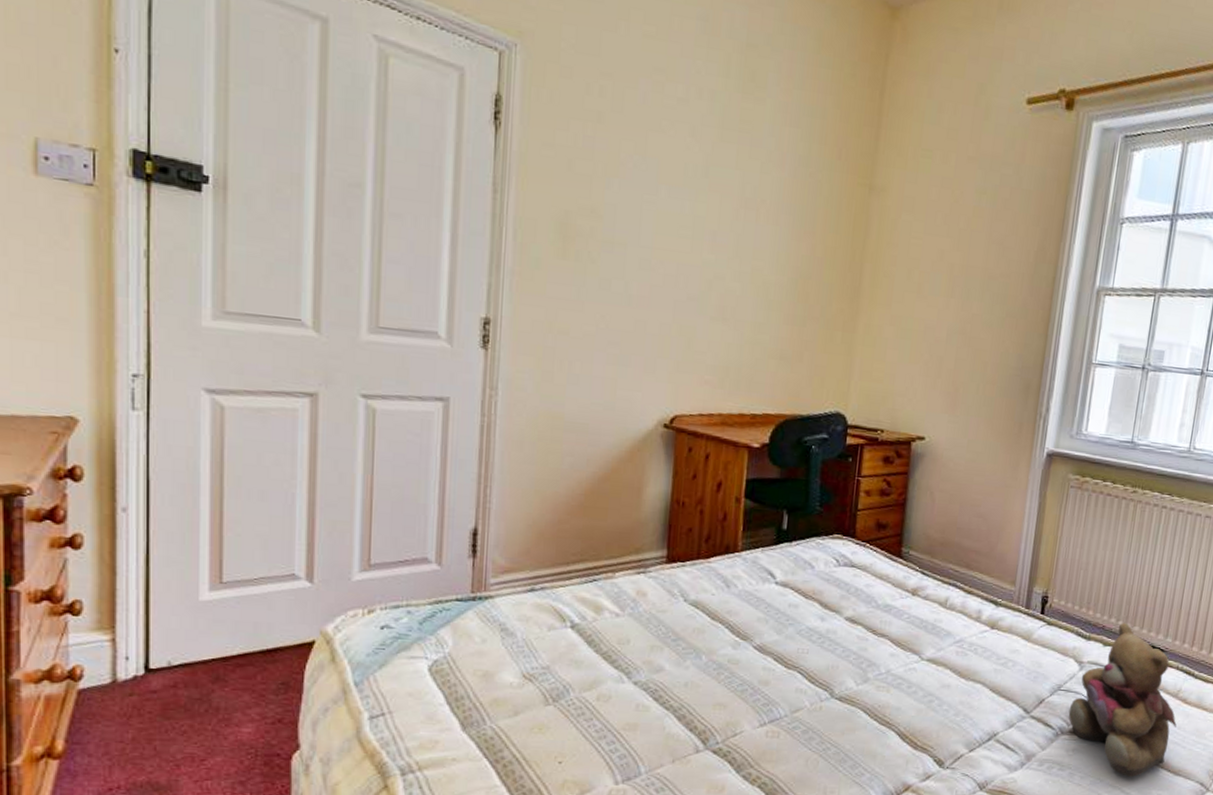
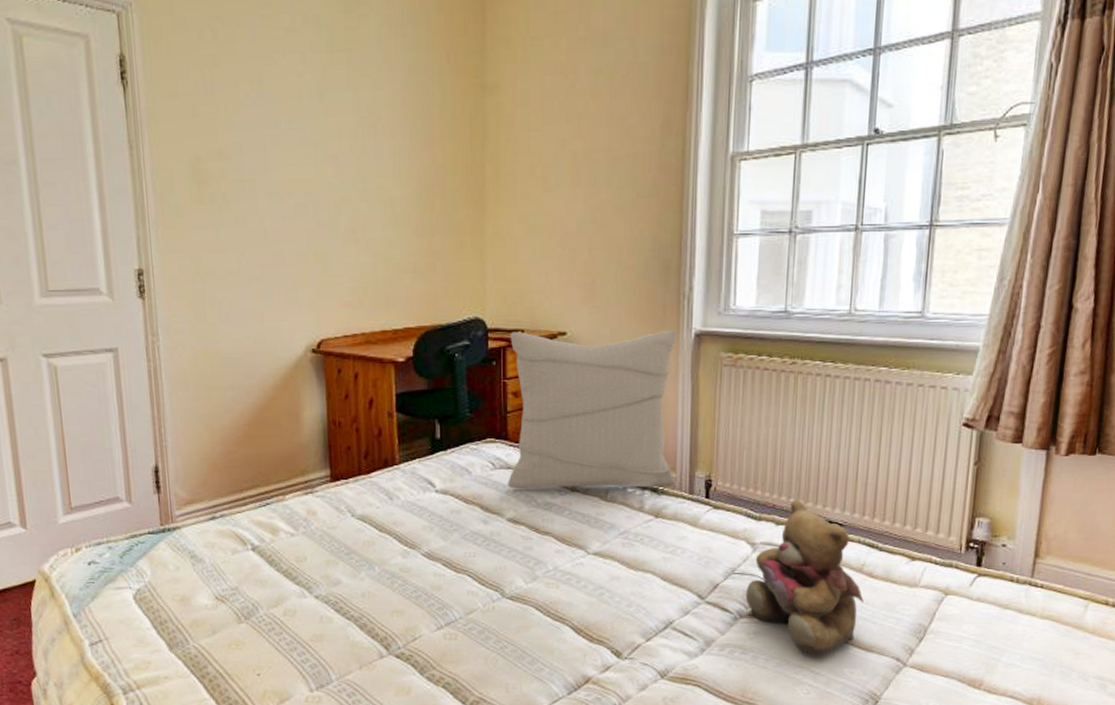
pillow: none [850,430,1031,600] -> present [508,329,678,489]

